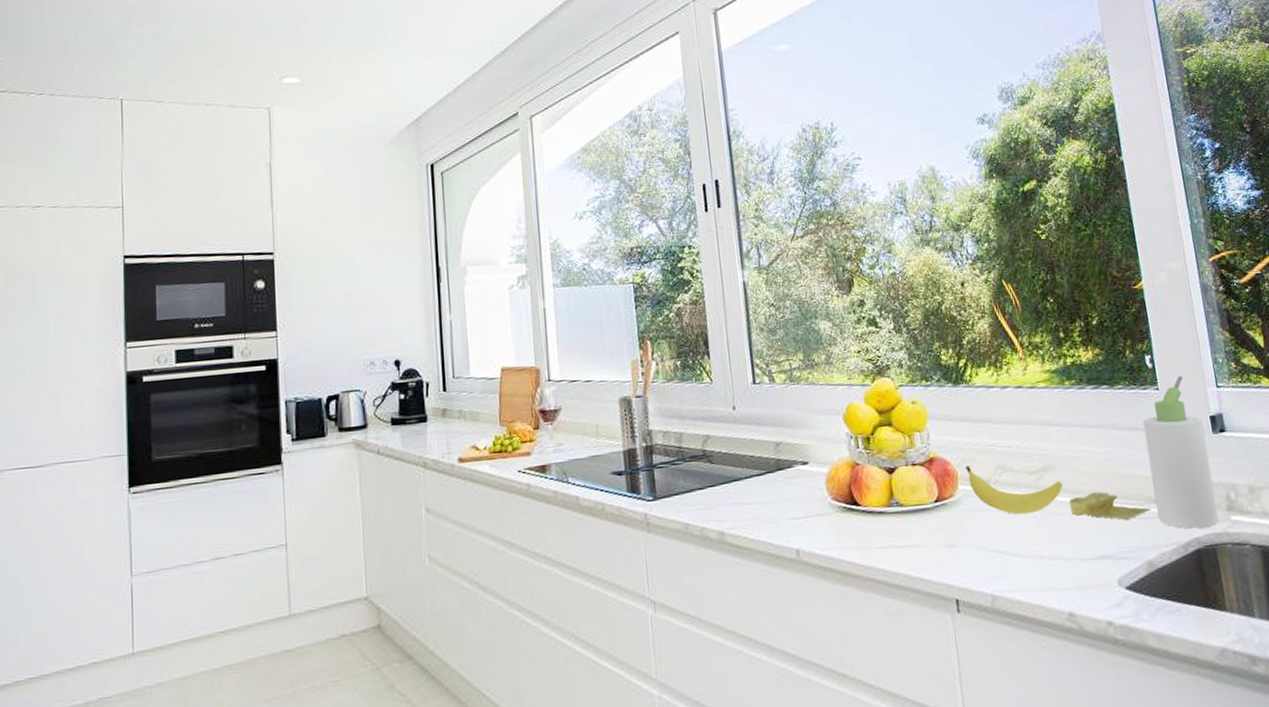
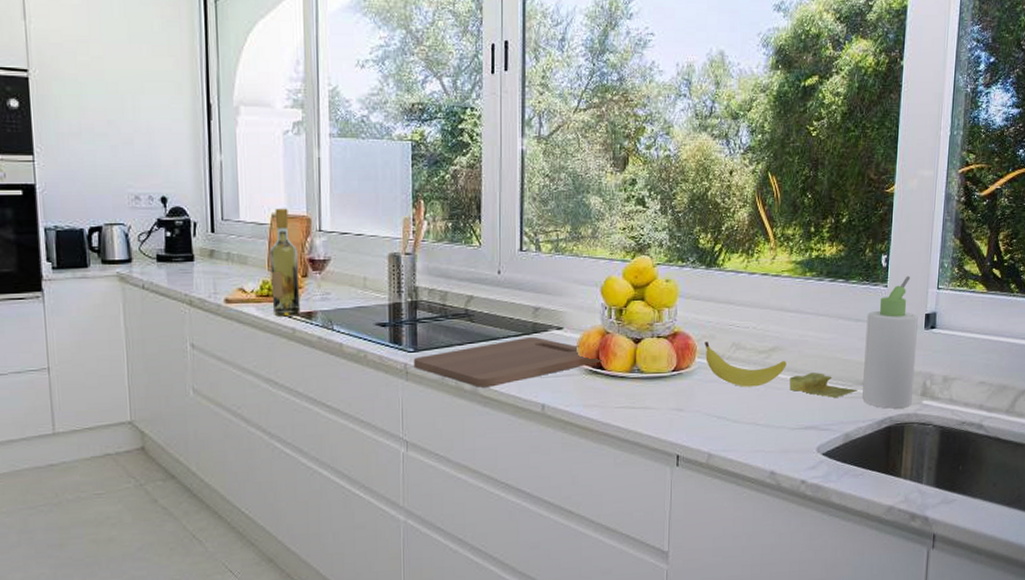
bottle: none [501,361,534,473] -> present [270,208,301,317]
cutting board: none [653,474,857,535] -> present [413,336,603,387]

